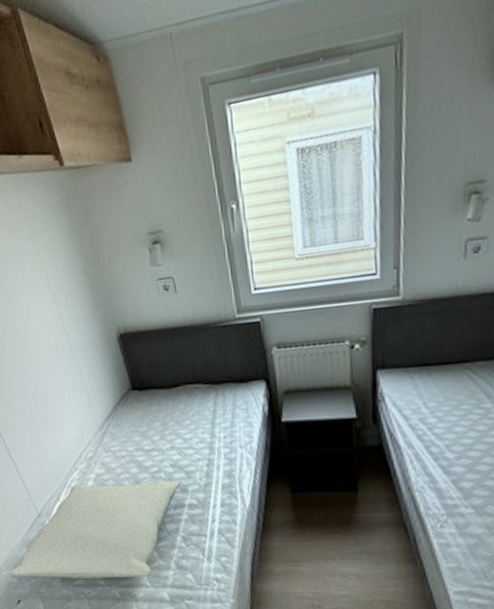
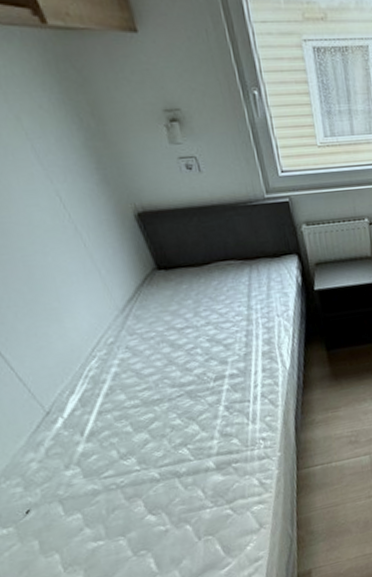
pillow: present [11,480,181,579] -> none [13,353,219,486]

